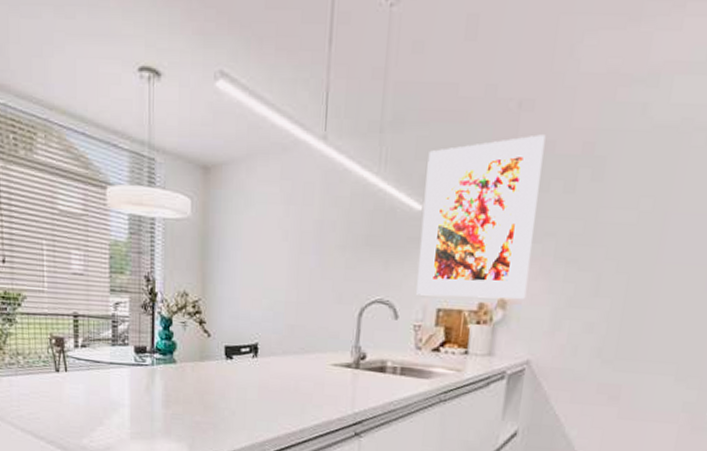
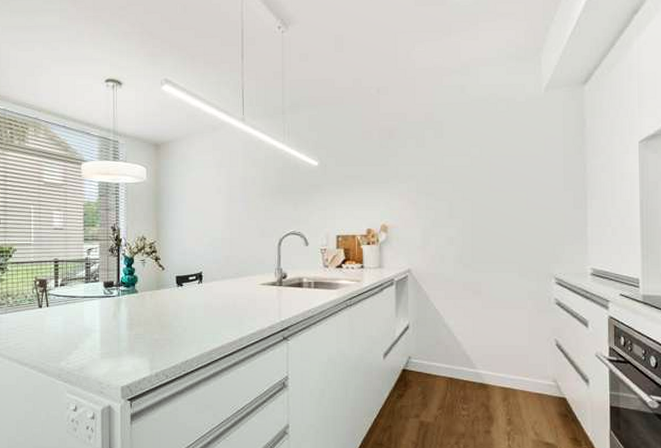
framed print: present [416,134,546,299] -> none [318,109,401,226]

